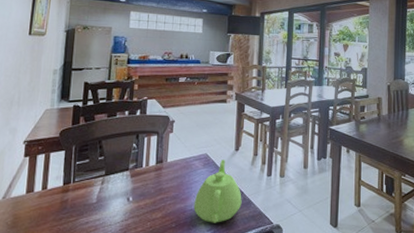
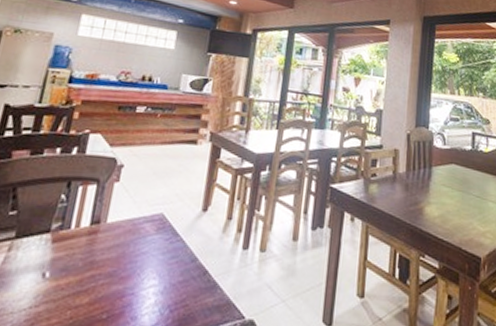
teapot: present [193,160,242,223] -> none [135,223,206,315]

